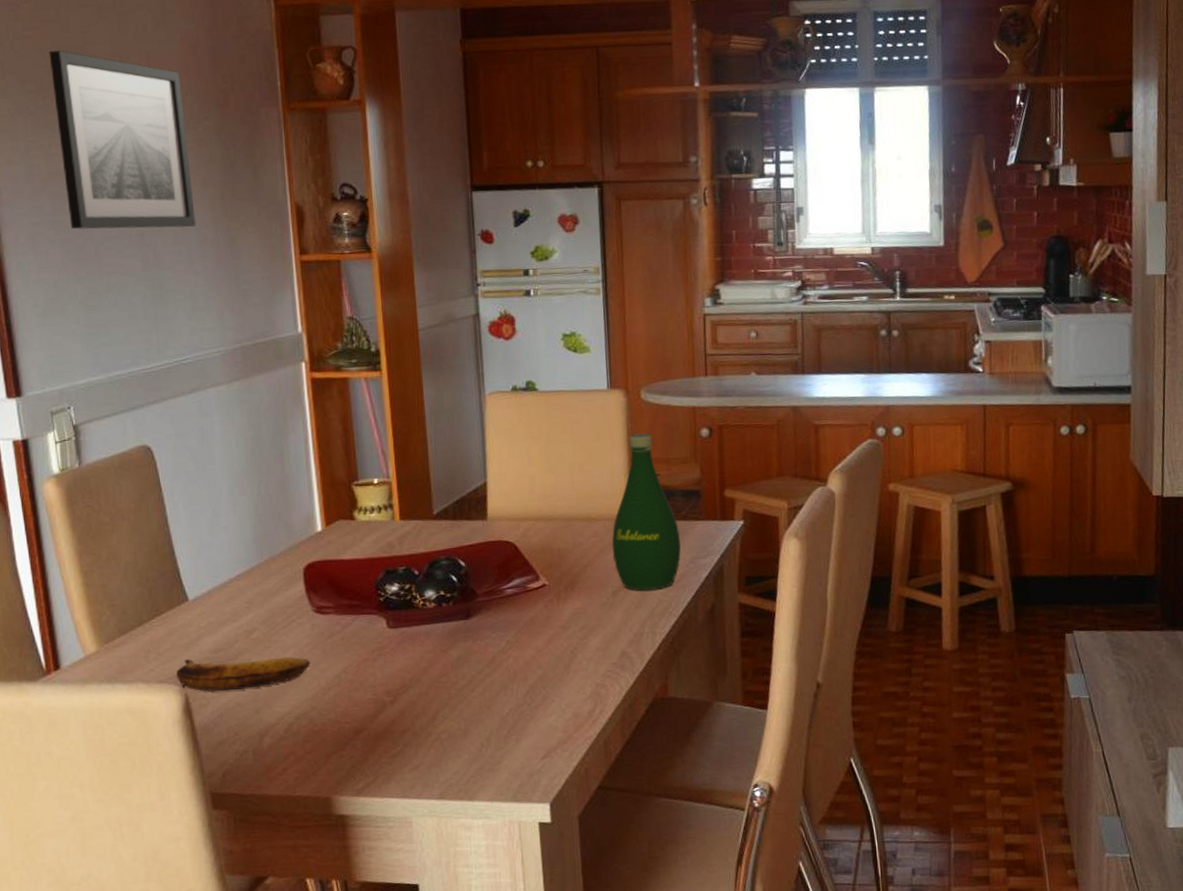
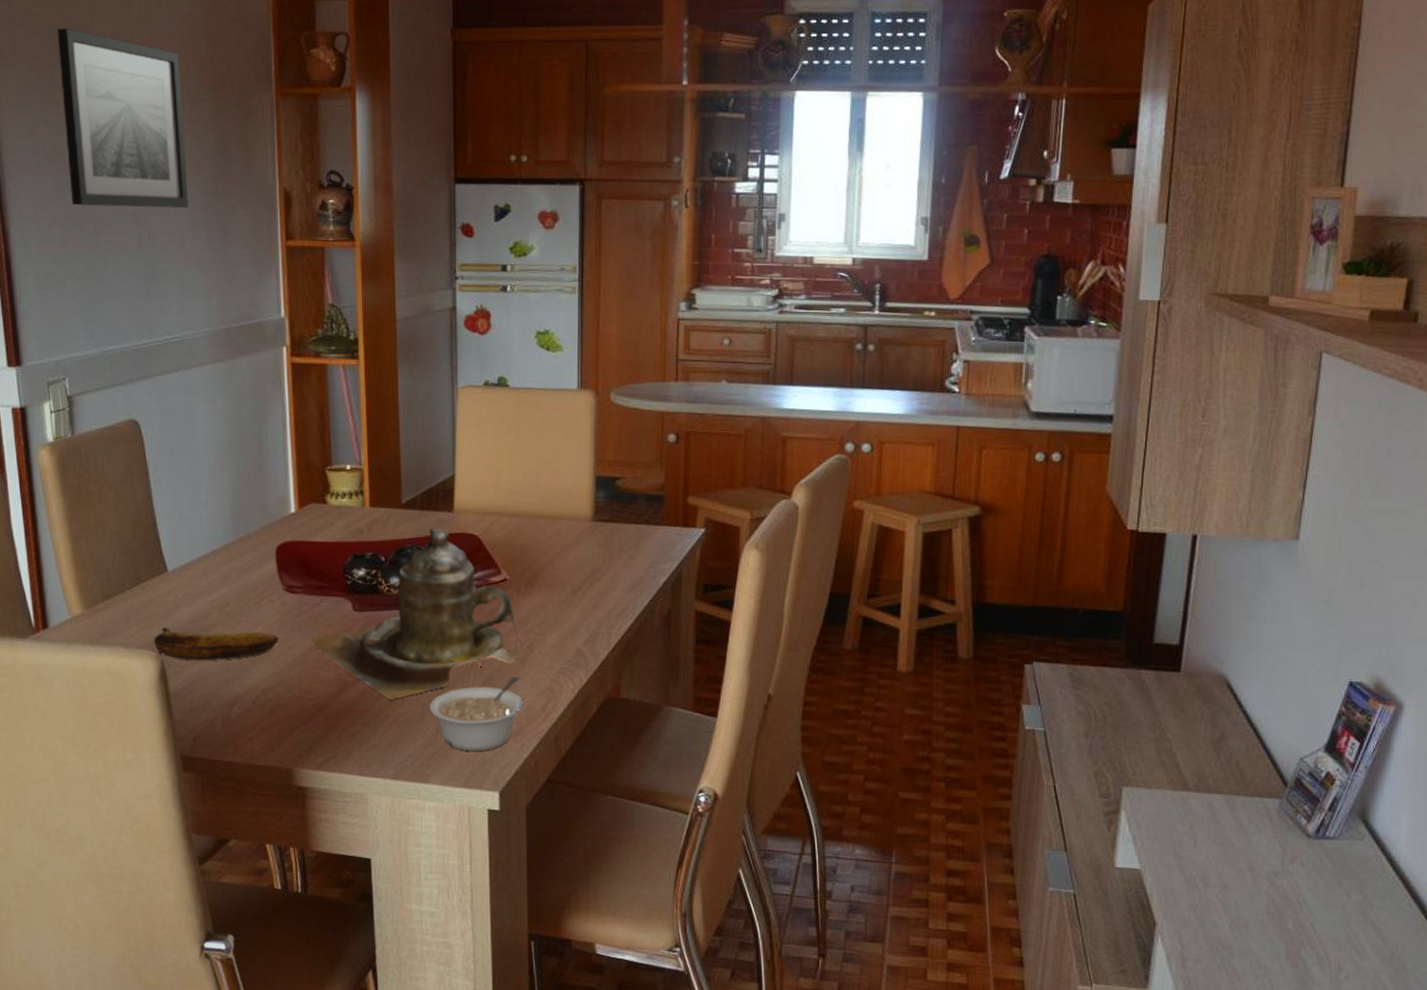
teapot: none [345,537,567,717] -> present [312,528,523,700]
legume: none [472,683,569,764] -> present [429,677,523,751]
bottle: present [612,433,681,591] -> none [573,435,641,592]

